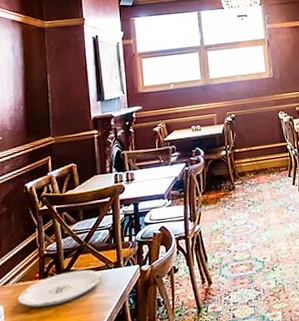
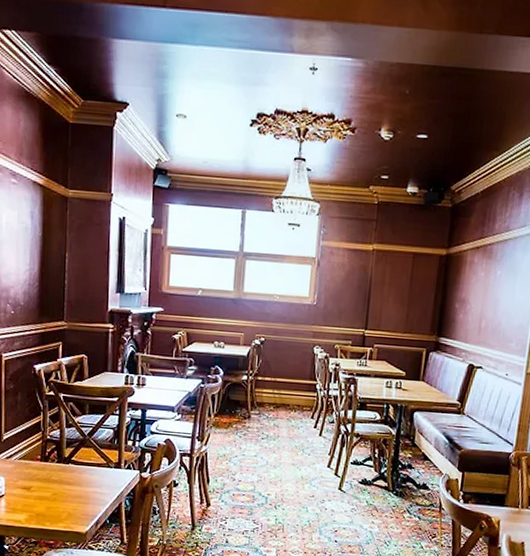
plate: present [17,269,101,307] -> none [18,460,101,489]

